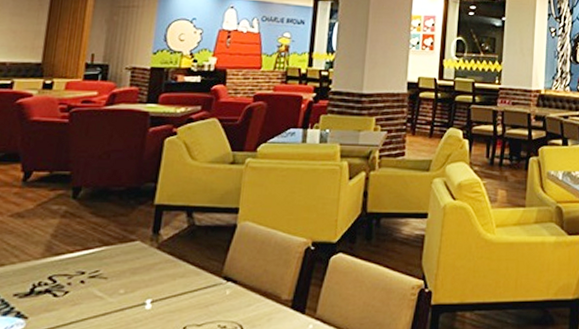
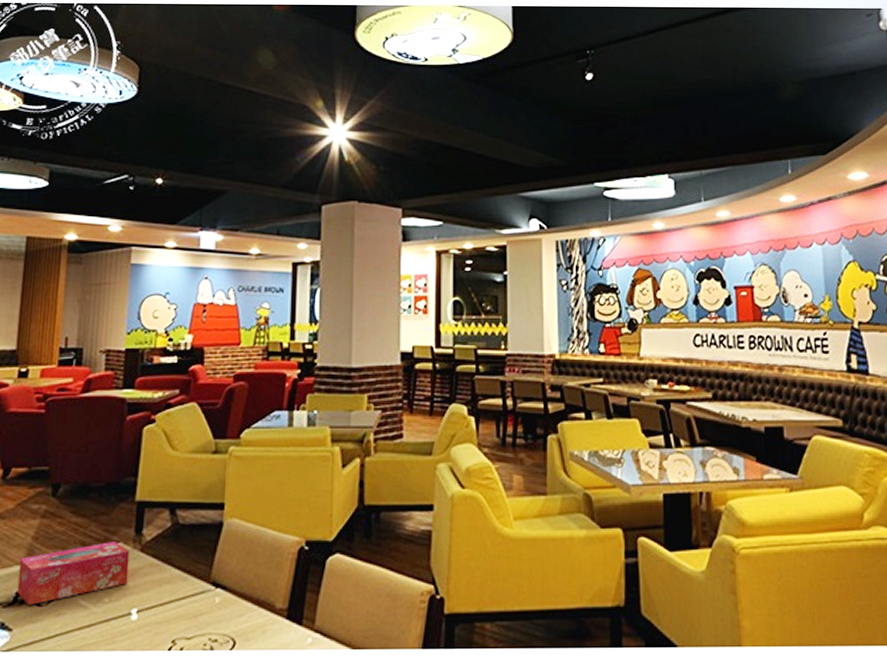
tissue box: none [34,240,147,296] -> present [17,542,130,605]

